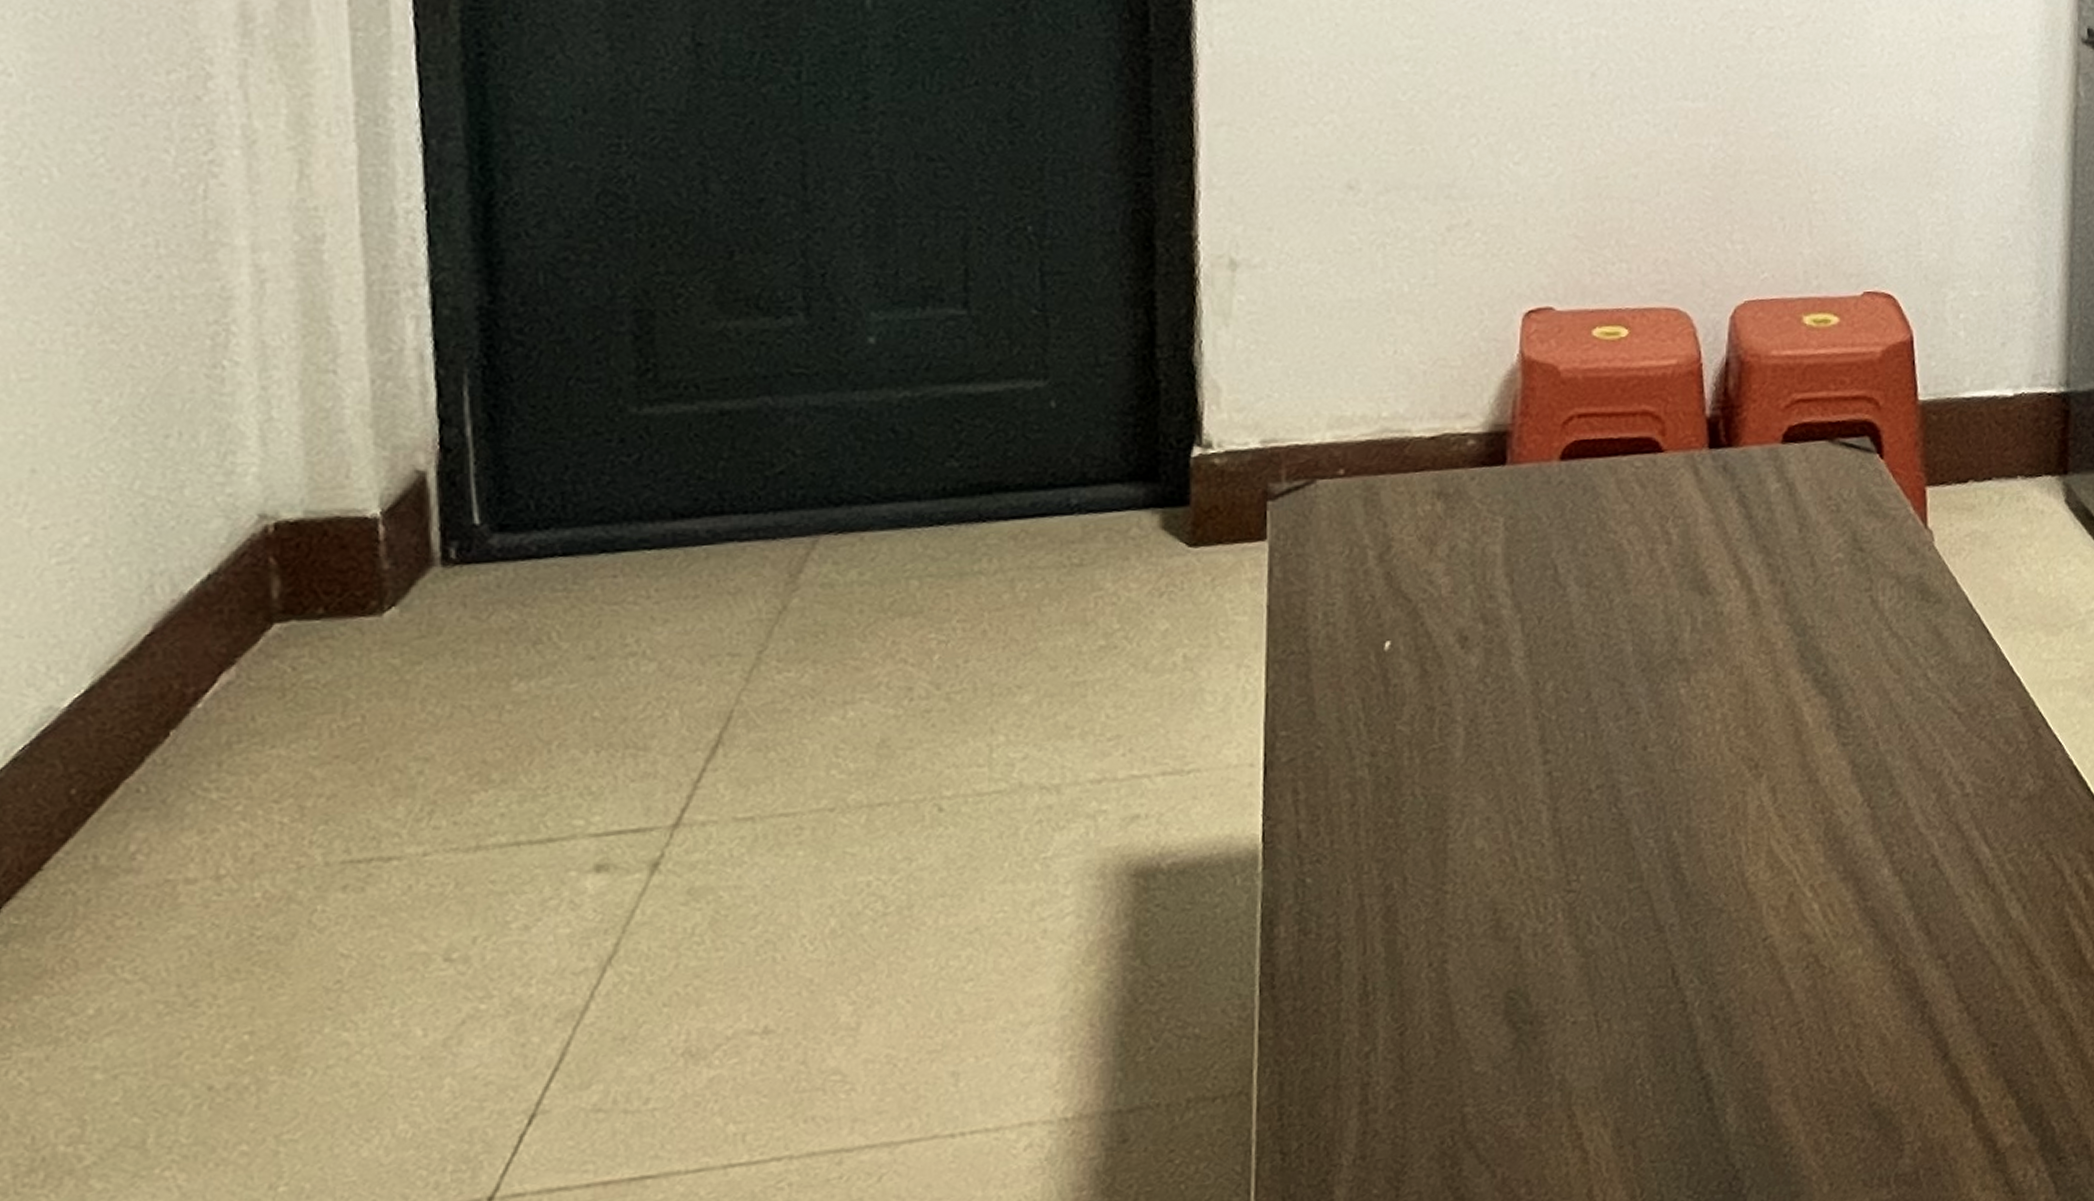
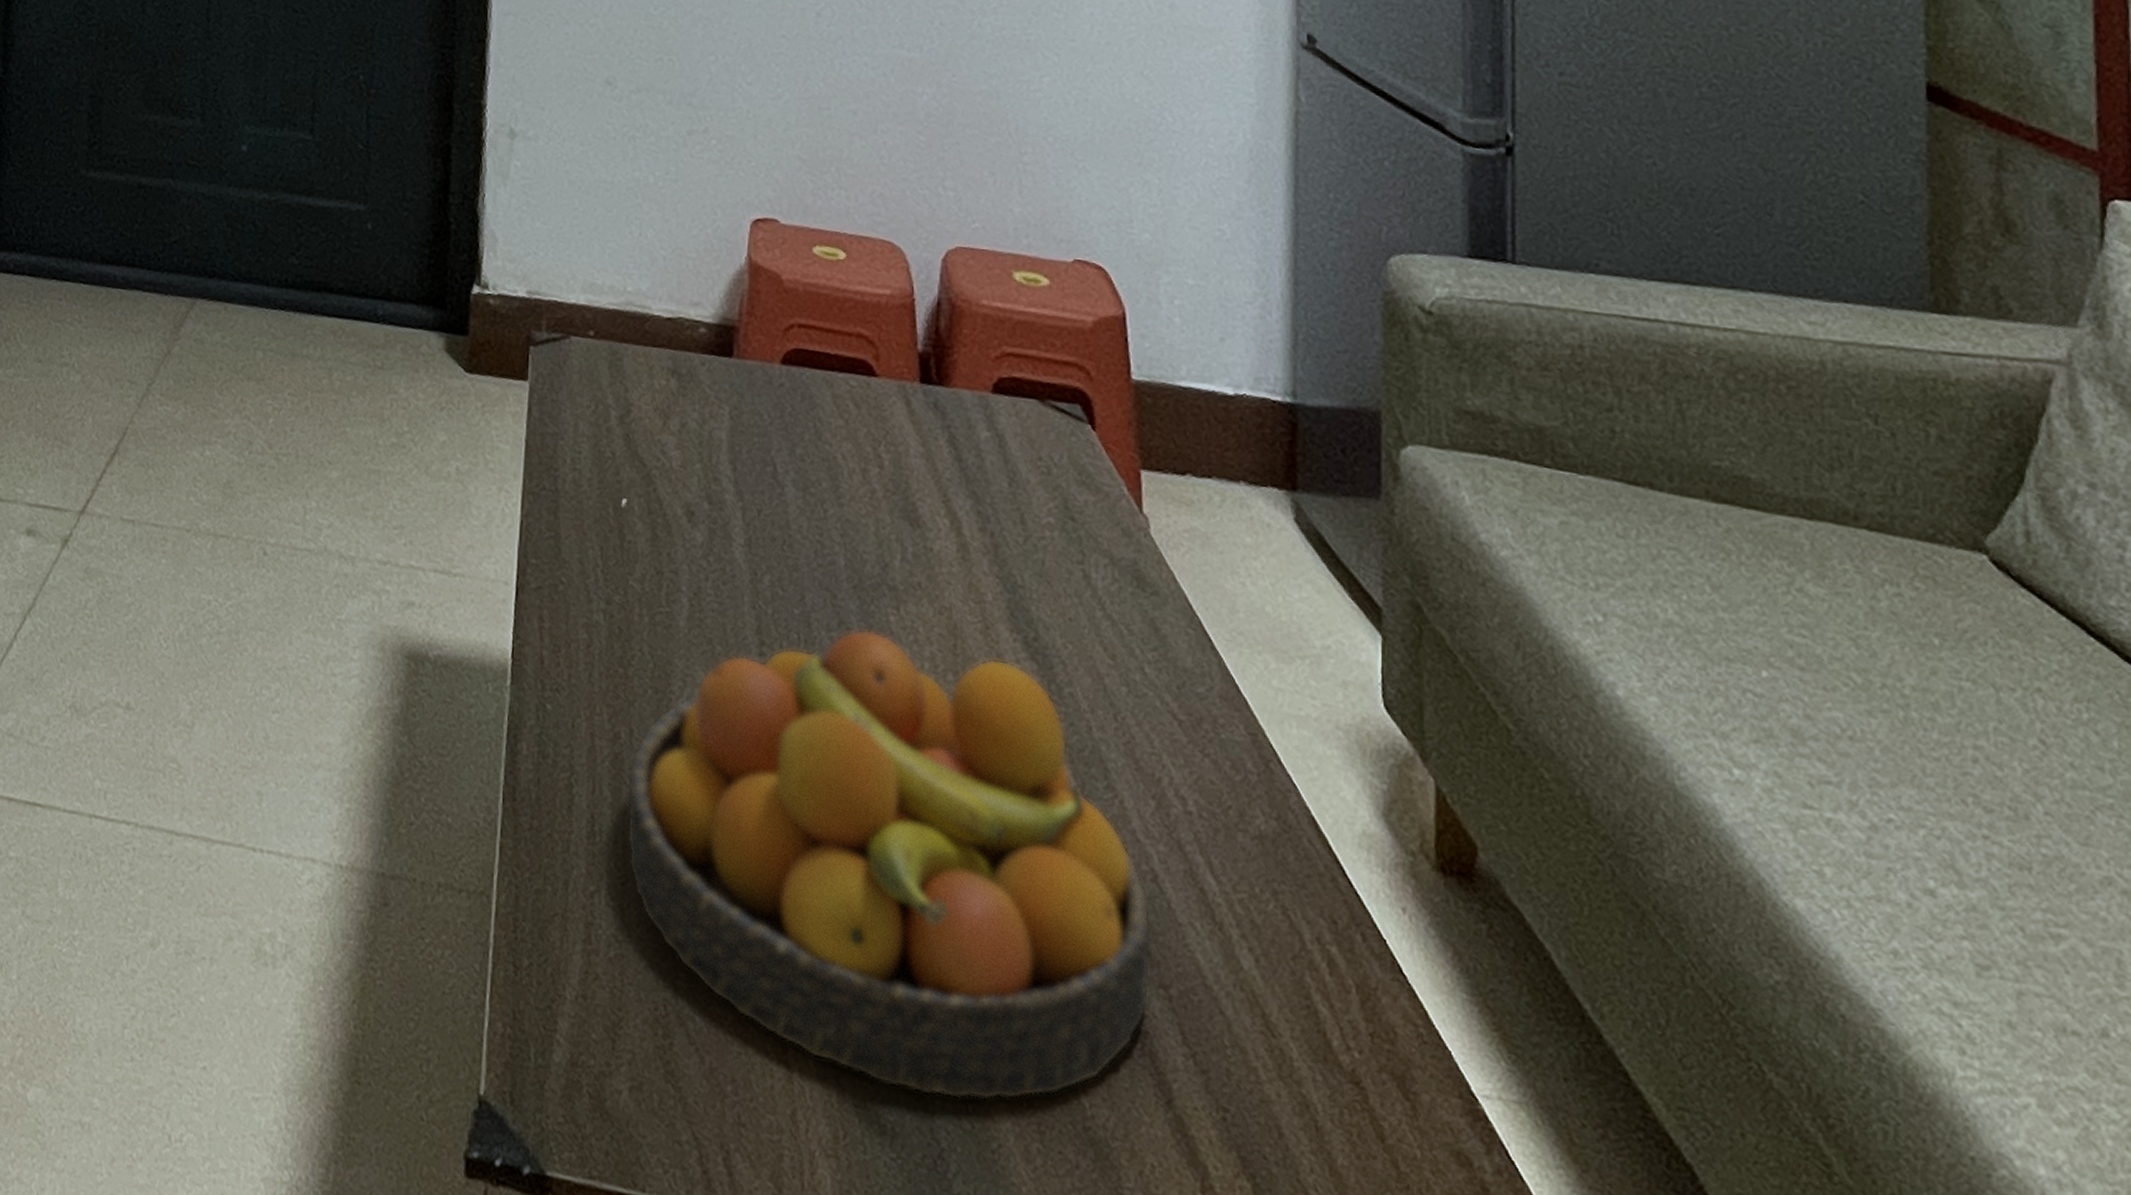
fruit bowl: none [1401,701,1932,1133] -> present [626,628,1152,1102]

